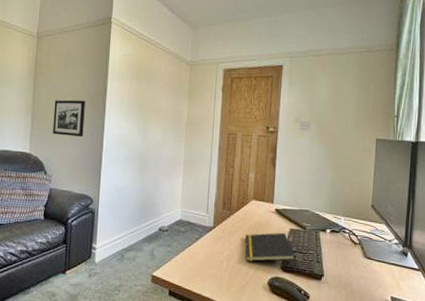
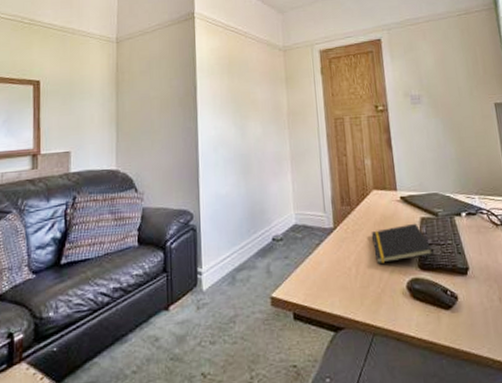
picture frame: present [53,100,85,137] -> none [140,103,176,145]

